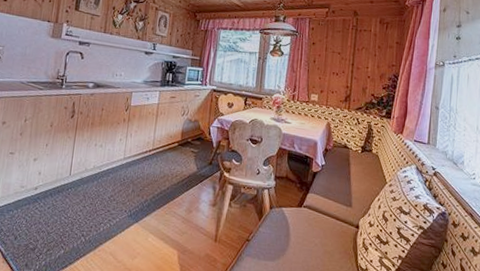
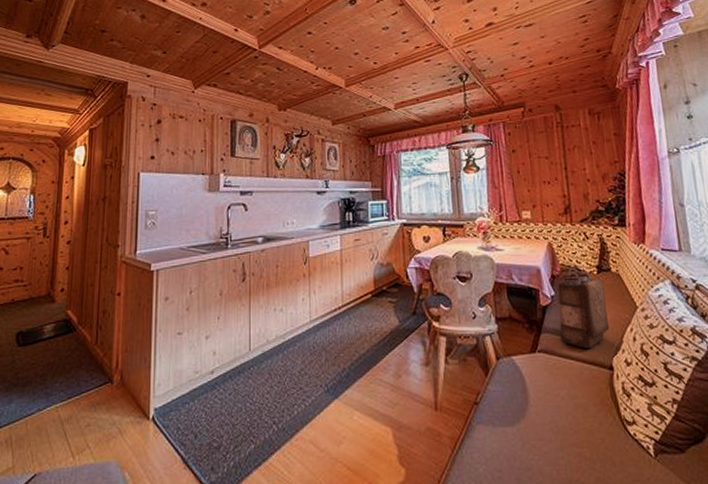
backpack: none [322,145,365,210] -> present [557,268,610,349]

